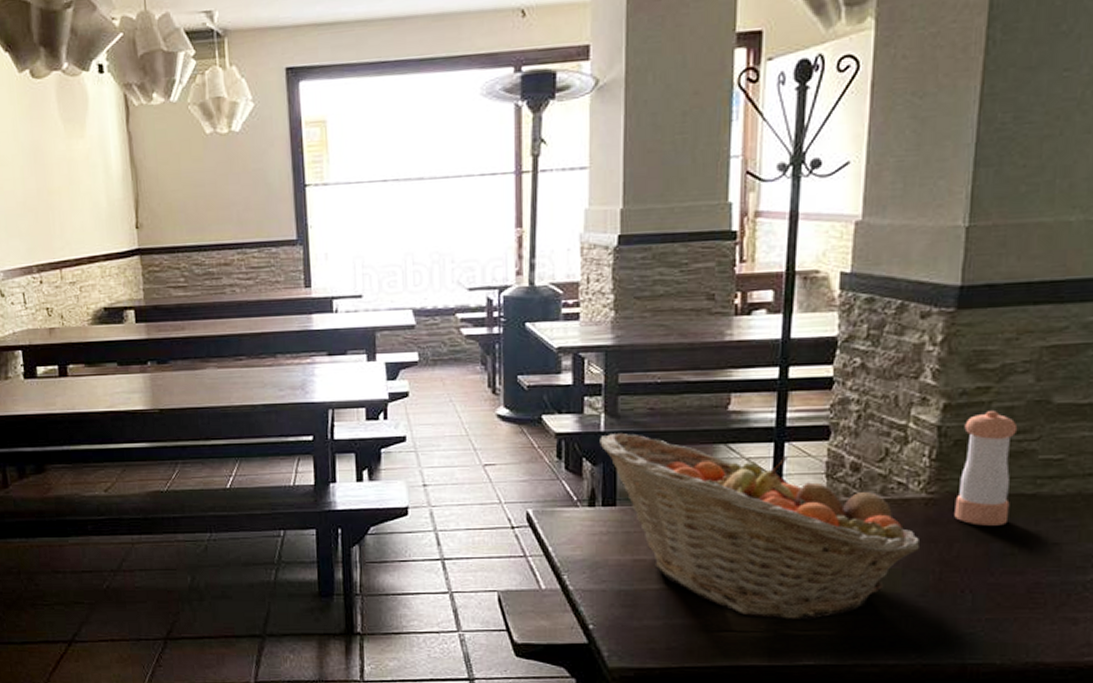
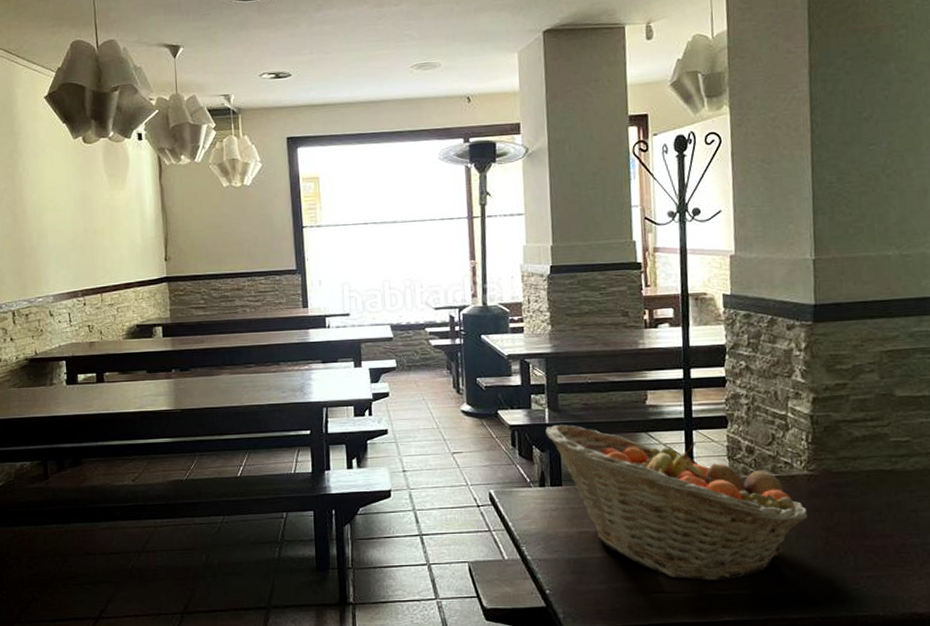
pepper shaker: present [954,411,1018,526] -> none [830,403,874,497]

